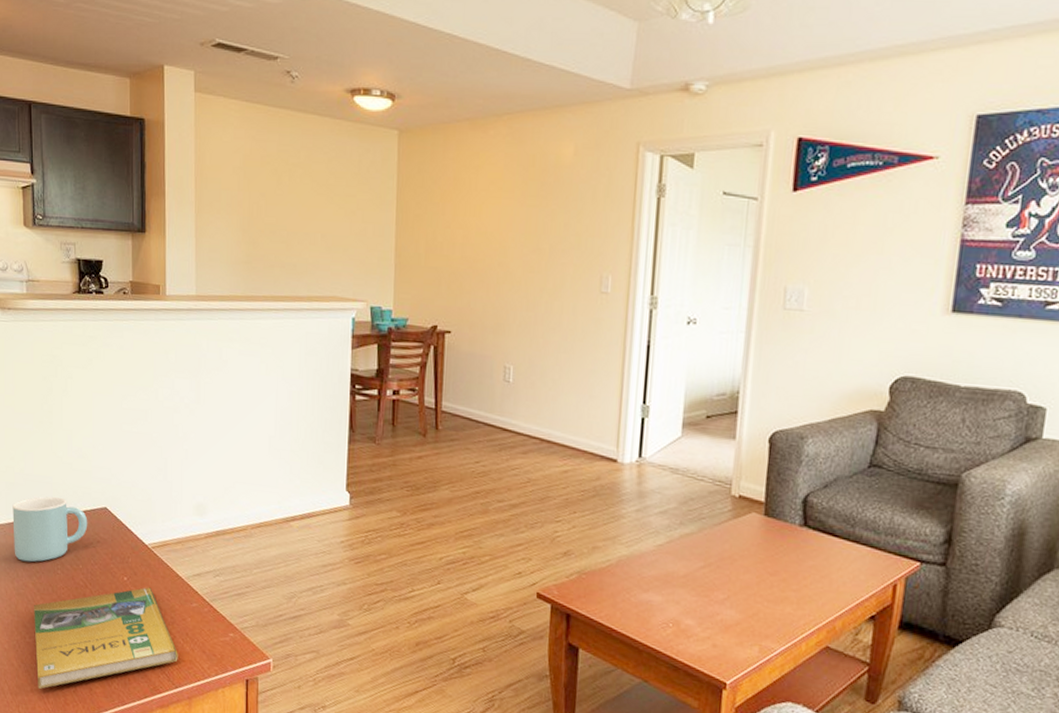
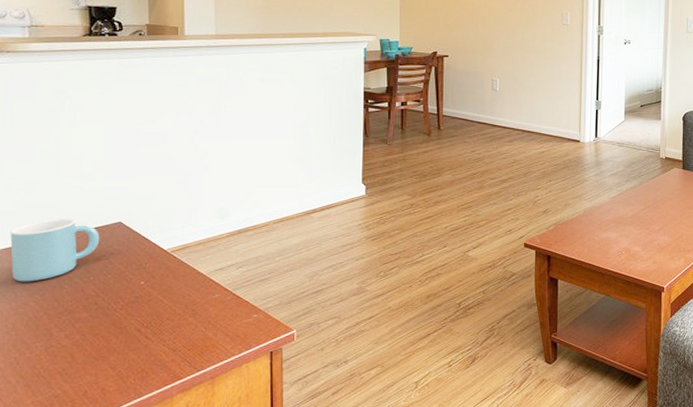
booklet: present [34,587,178,689] -> none [36,287,200,399]

